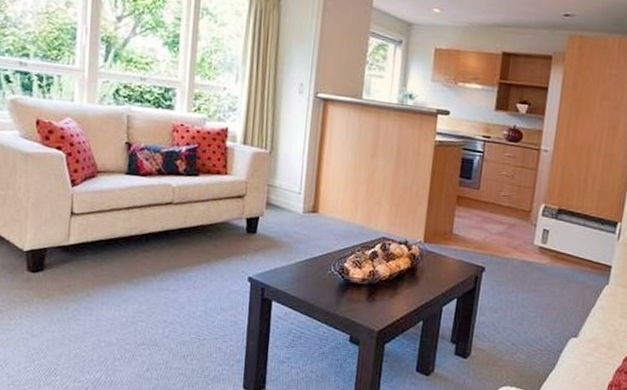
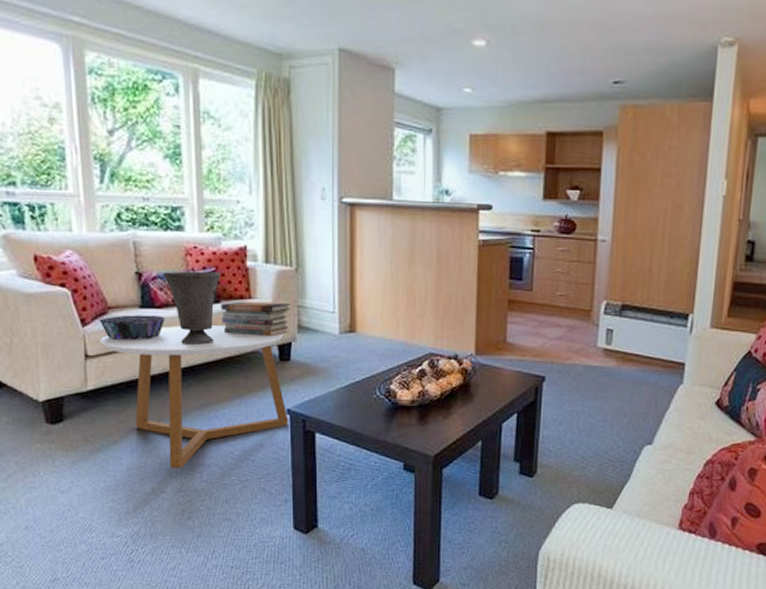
coffee table: none [85,193,253,324] -> present [99,325,289,469]
decorative bowl: none [88,179,148,204] -> present [99,315,166,340]
vase: none [150,144,203,212] -> present [163,271,221,345]
book stack: none [198,176,262,211] -> present [221,301,291,337]

